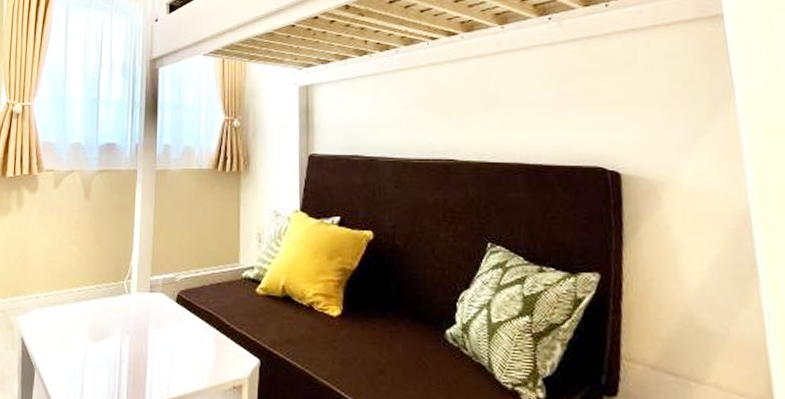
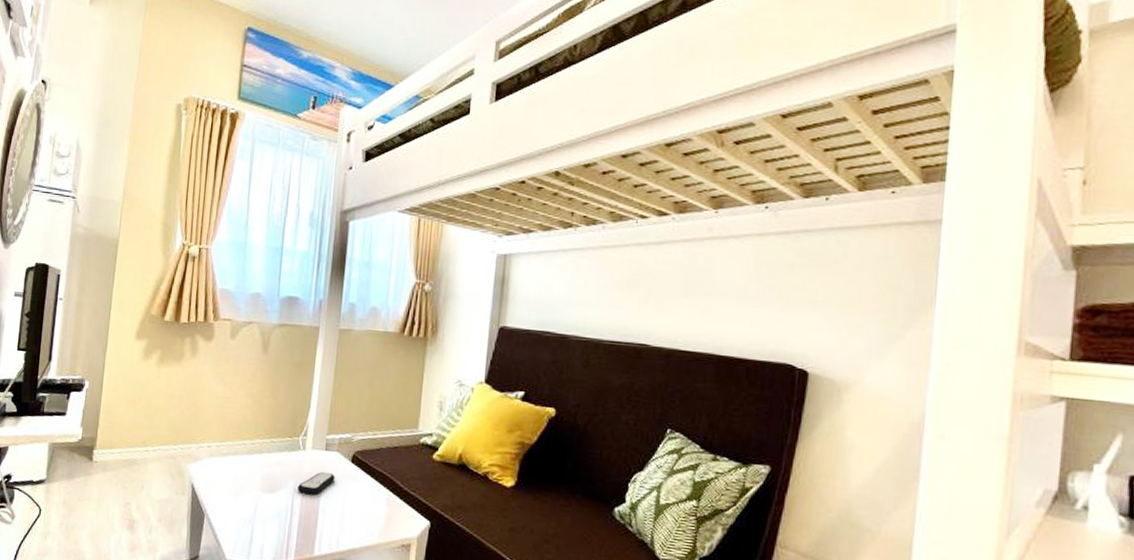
remote control: none [125,314,161,340] -> present [298,471,335,495]

